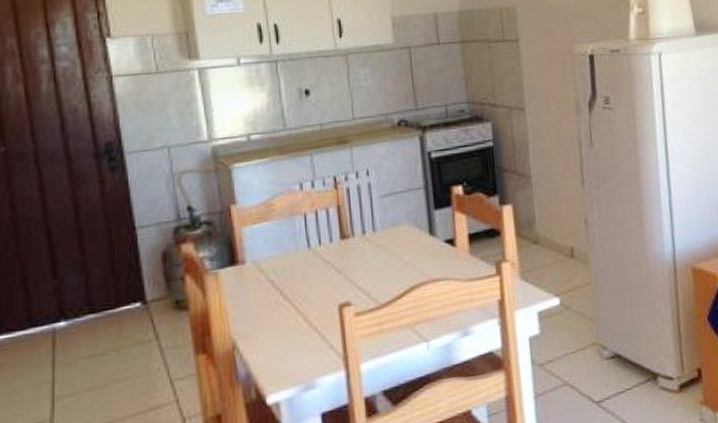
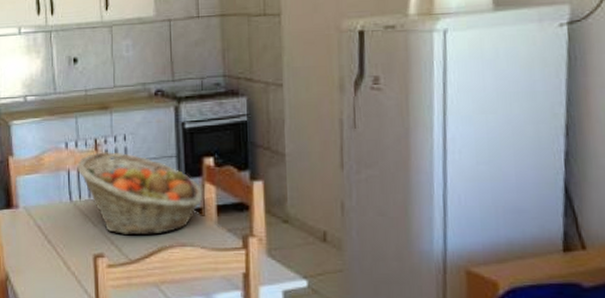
fruit basket: none [314,189,454,278] -> present [77,151,203,235]

